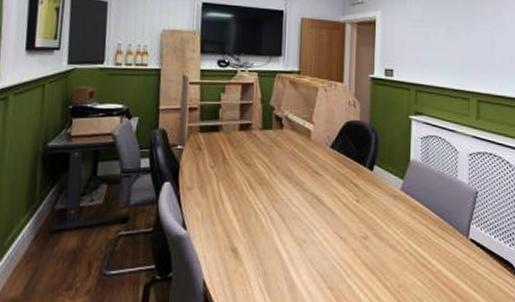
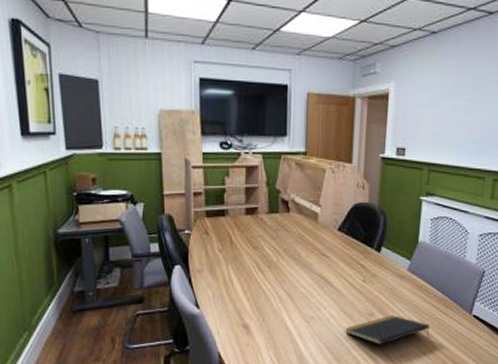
notepad: none [339,239,426,273] -> present [345,315,430,345]

